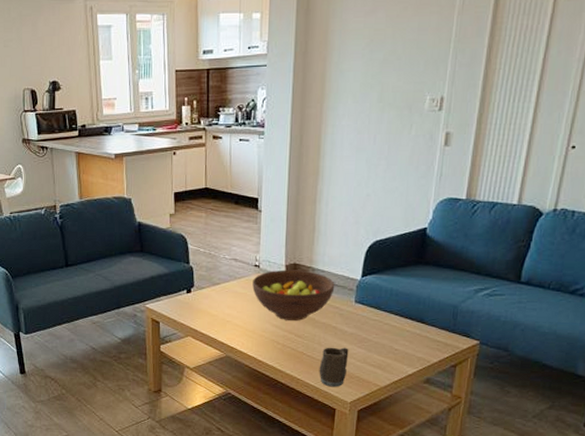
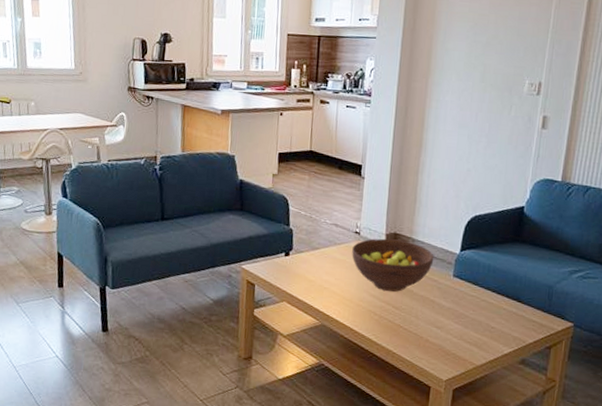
mug: present [319,347,349,387] -> none [415,321,446,364]

